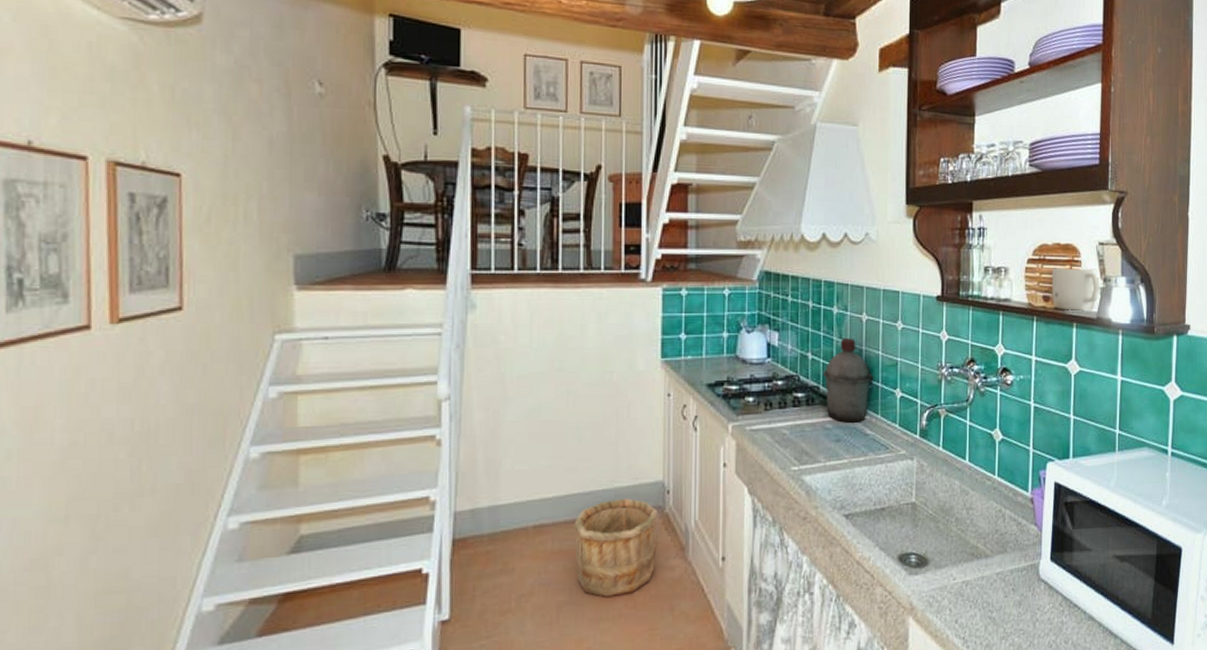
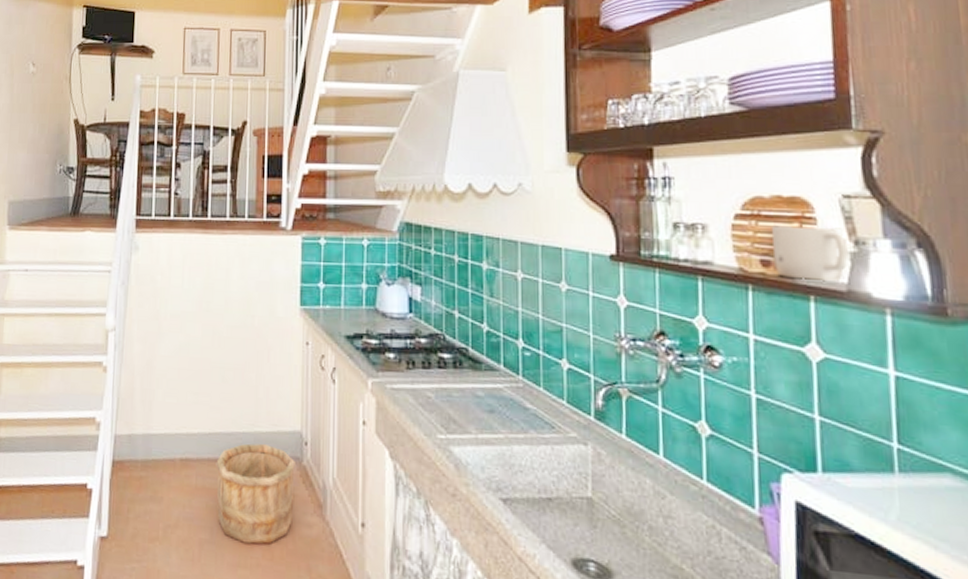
canister: present [822,338,873,423] -> none [471,297,532,393]

